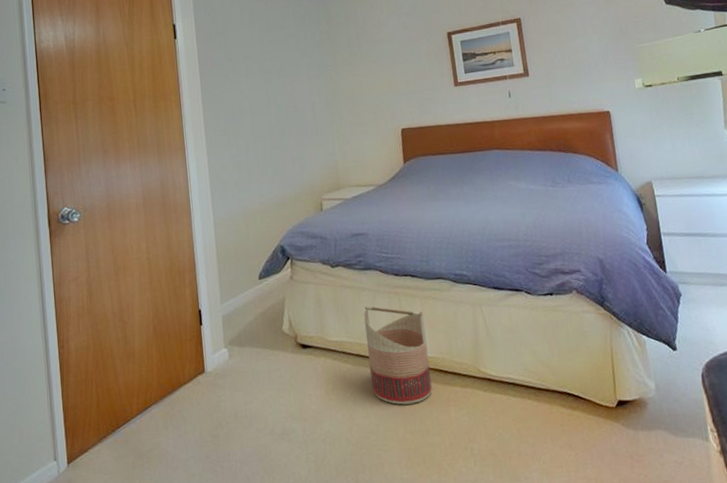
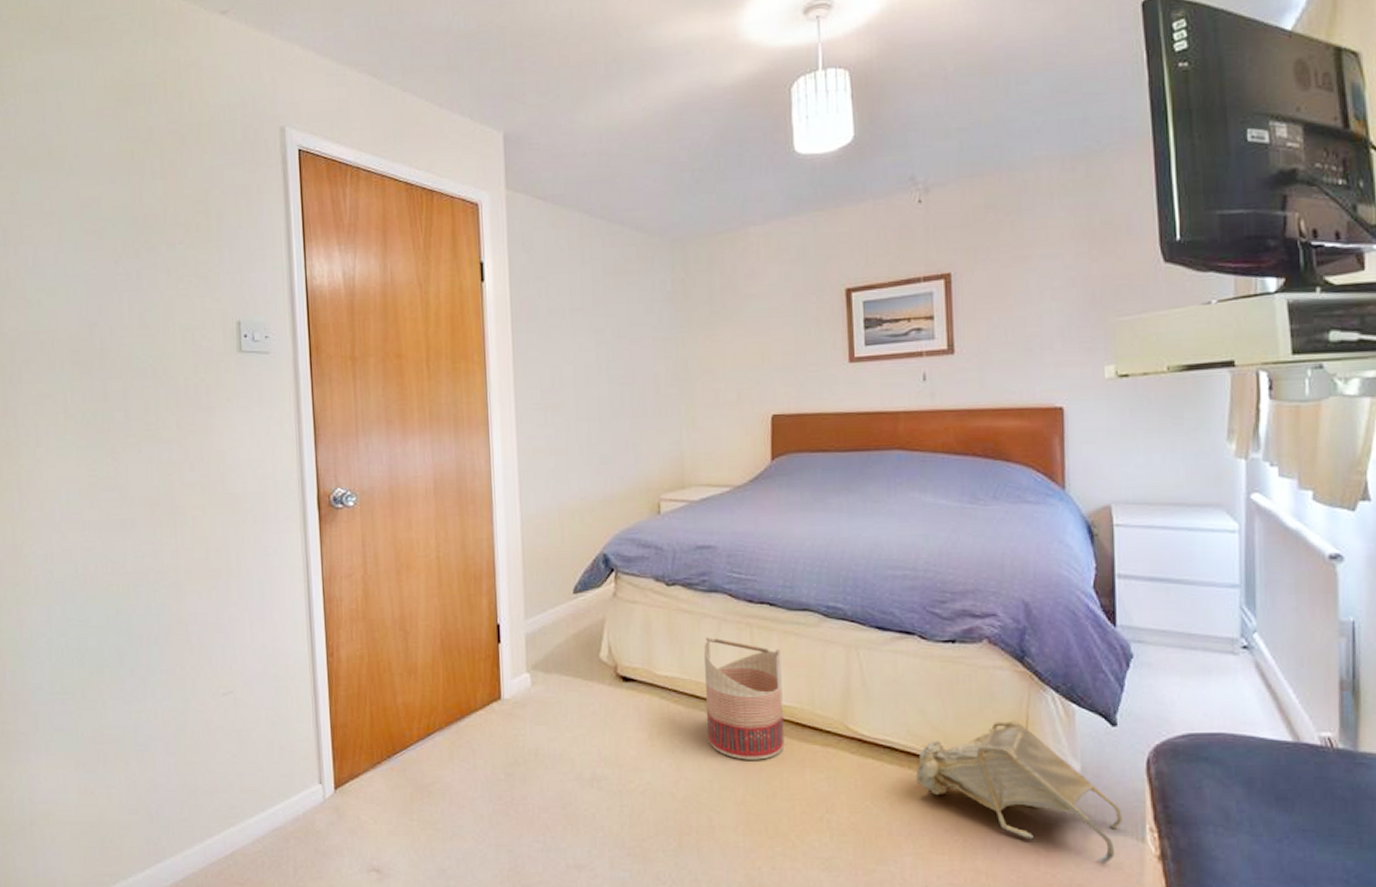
bag: none [534,352,690,463] -> present [916,720,1122,865]

